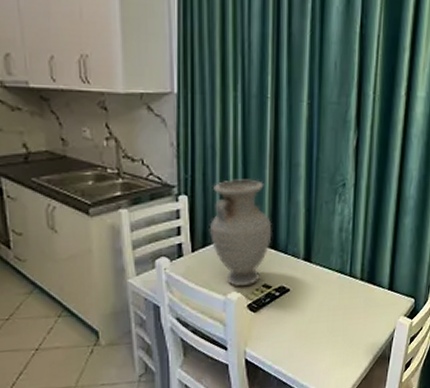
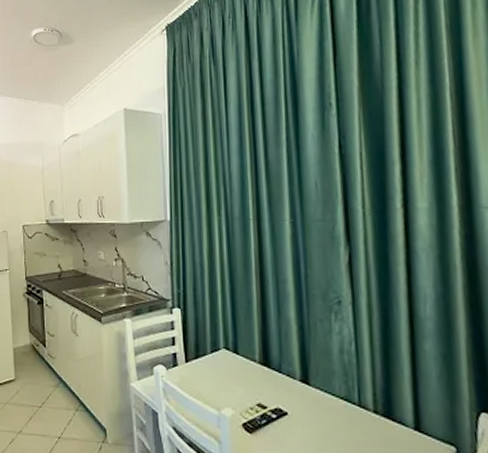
vase: present [209,179,272,287] -> none [200,294,264,404]

